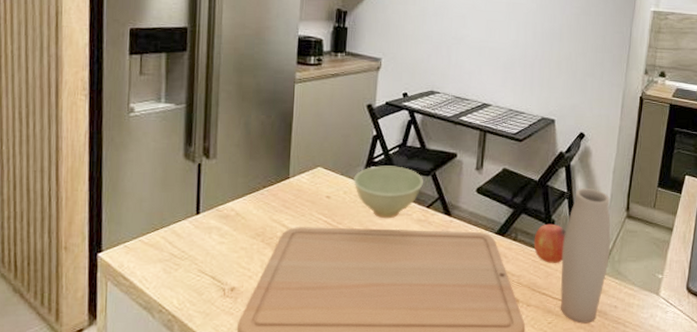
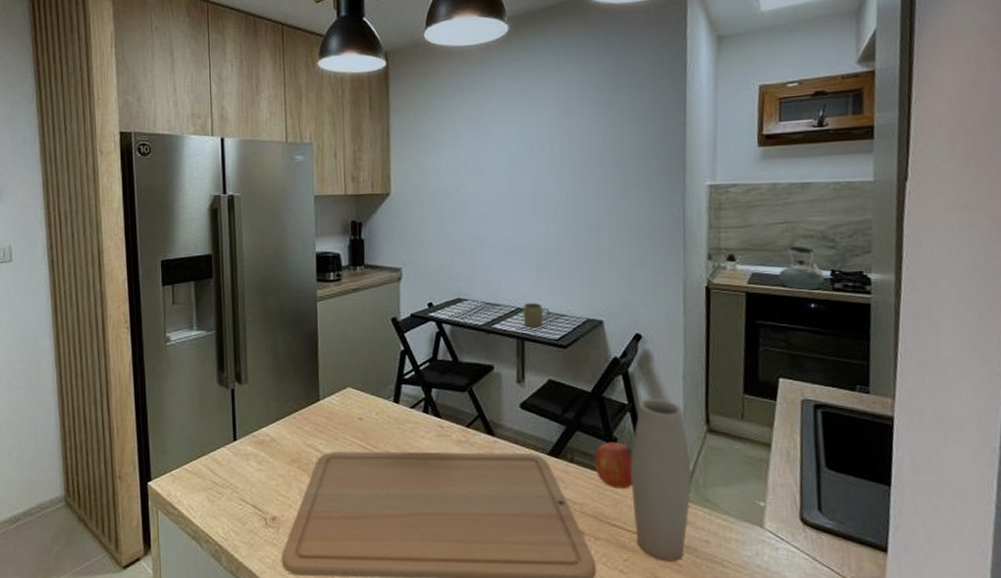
bowl: present [353,165,423,219] -> none [385,382,460,441]
mug: none [487,99,511,122] -> present [522,302,550,327]

